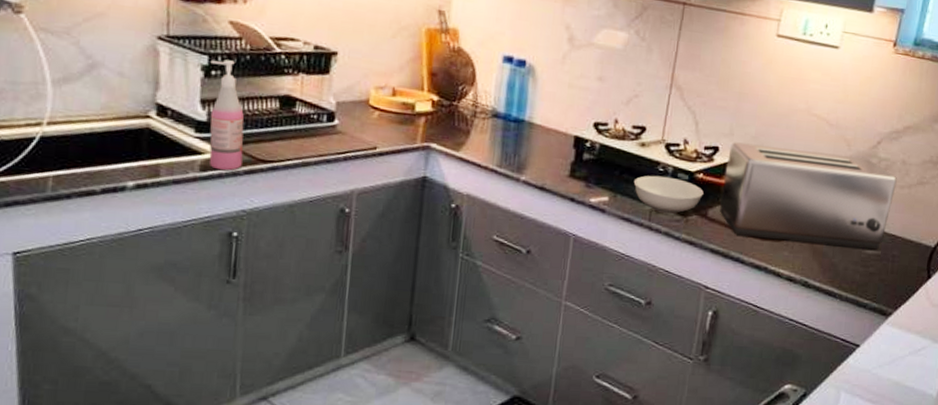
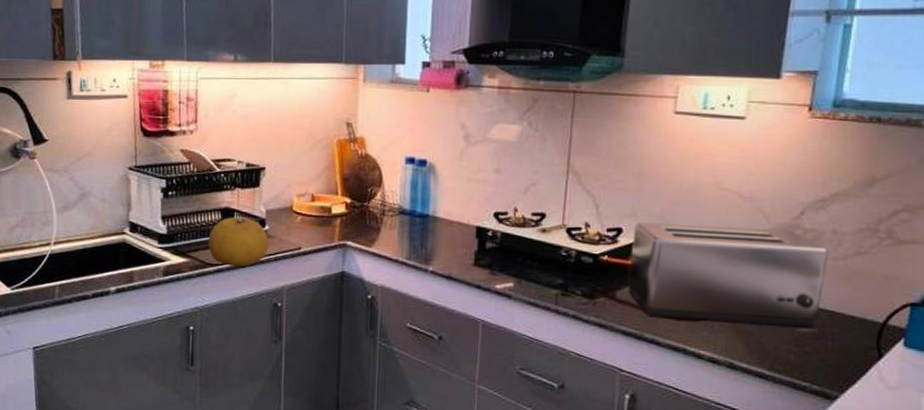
soap dispenser: present [209,59,245,171] -> none [168,182,195,275]
fruit: none [260,106,338,166] -> present [208,217,269,267]
bowl: present [633,175,704,215] -> none [537,260,610,298]

